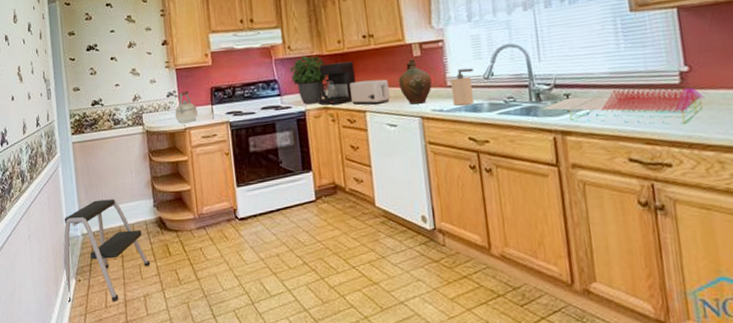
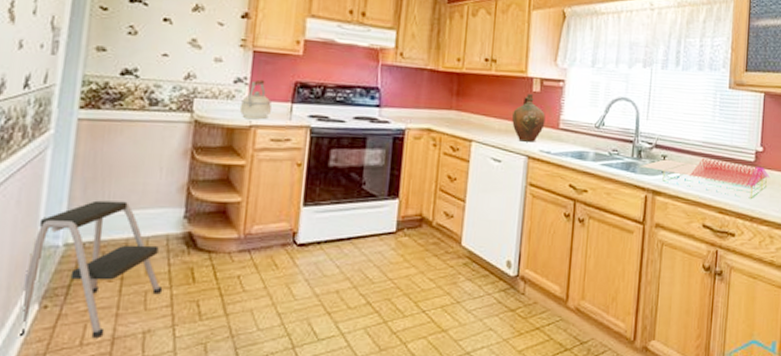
potted plant: present [289,55,329,105] -> none [397,66,439,123]
coffee maker: present [318,61,356,105] -> none [422,81,470,129]
toaster: present [349,79,390,105] -> none [459,106,501,135]
soap dispenser: present [450,68,474,106] -> none [561,113,587,152]

